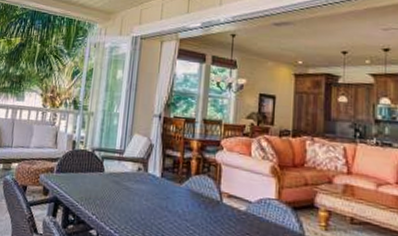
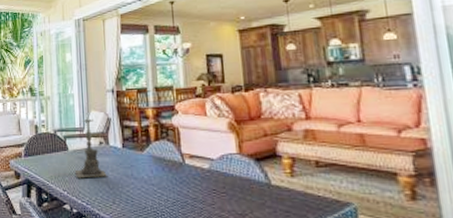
candle holder: none [107,139,141,206] -> present [74,117,107,178]

